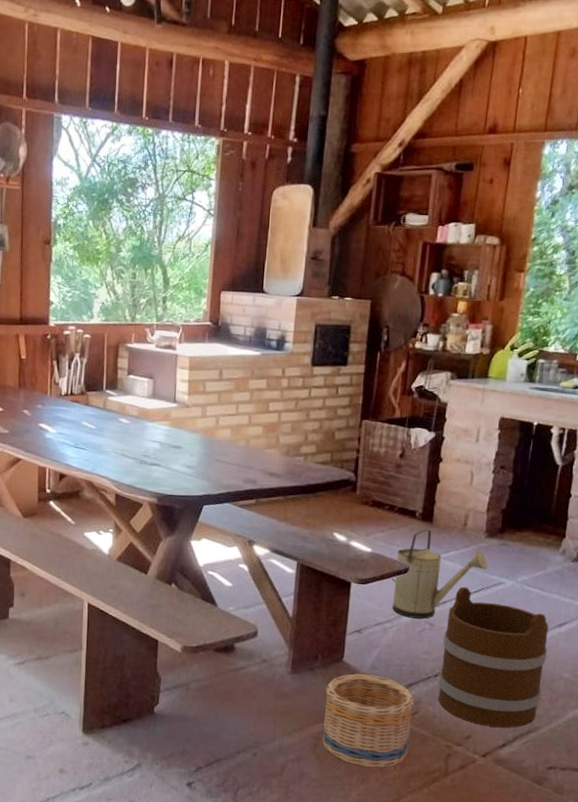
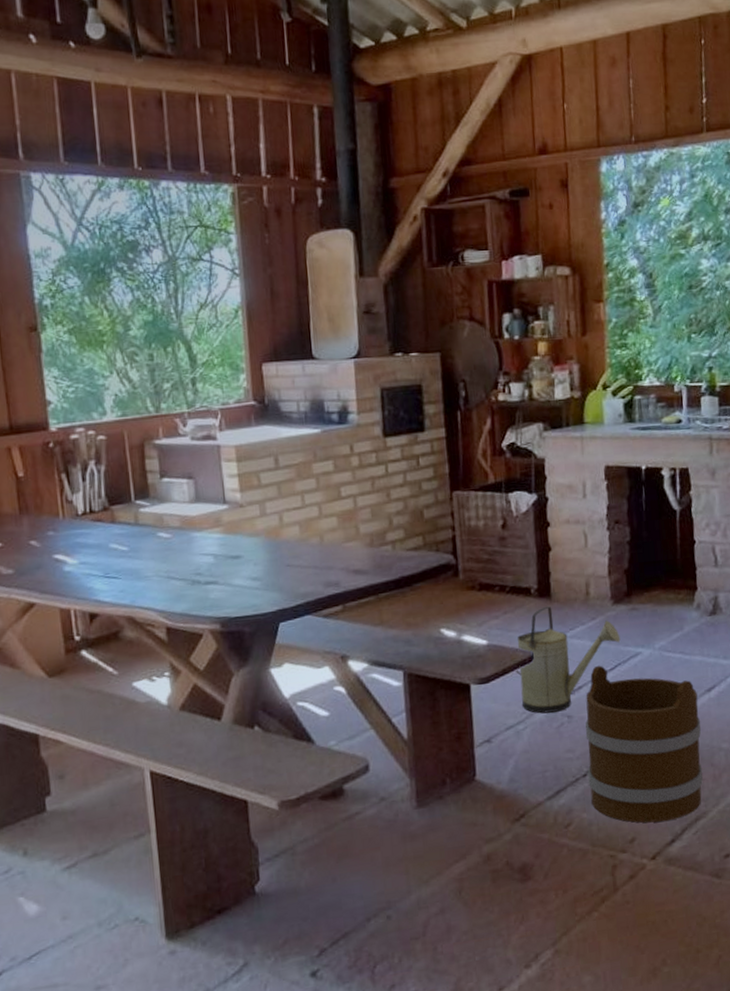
basket: present [322,674,416,768] -> none [461,789,568,903]

